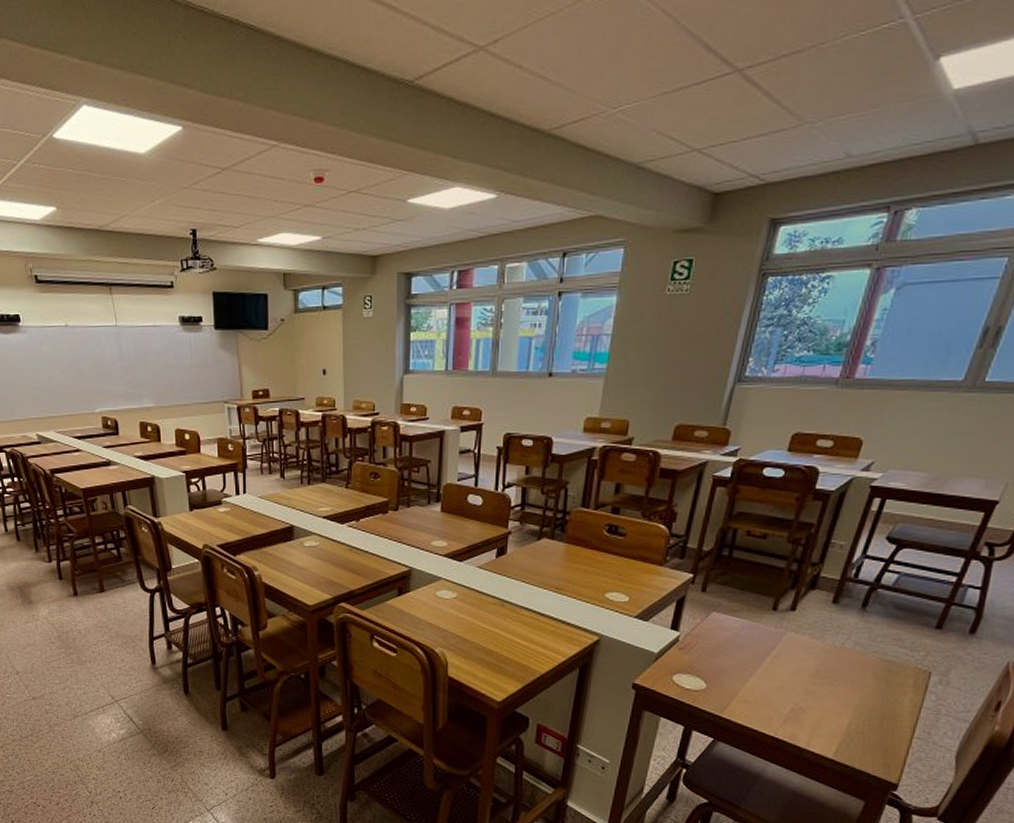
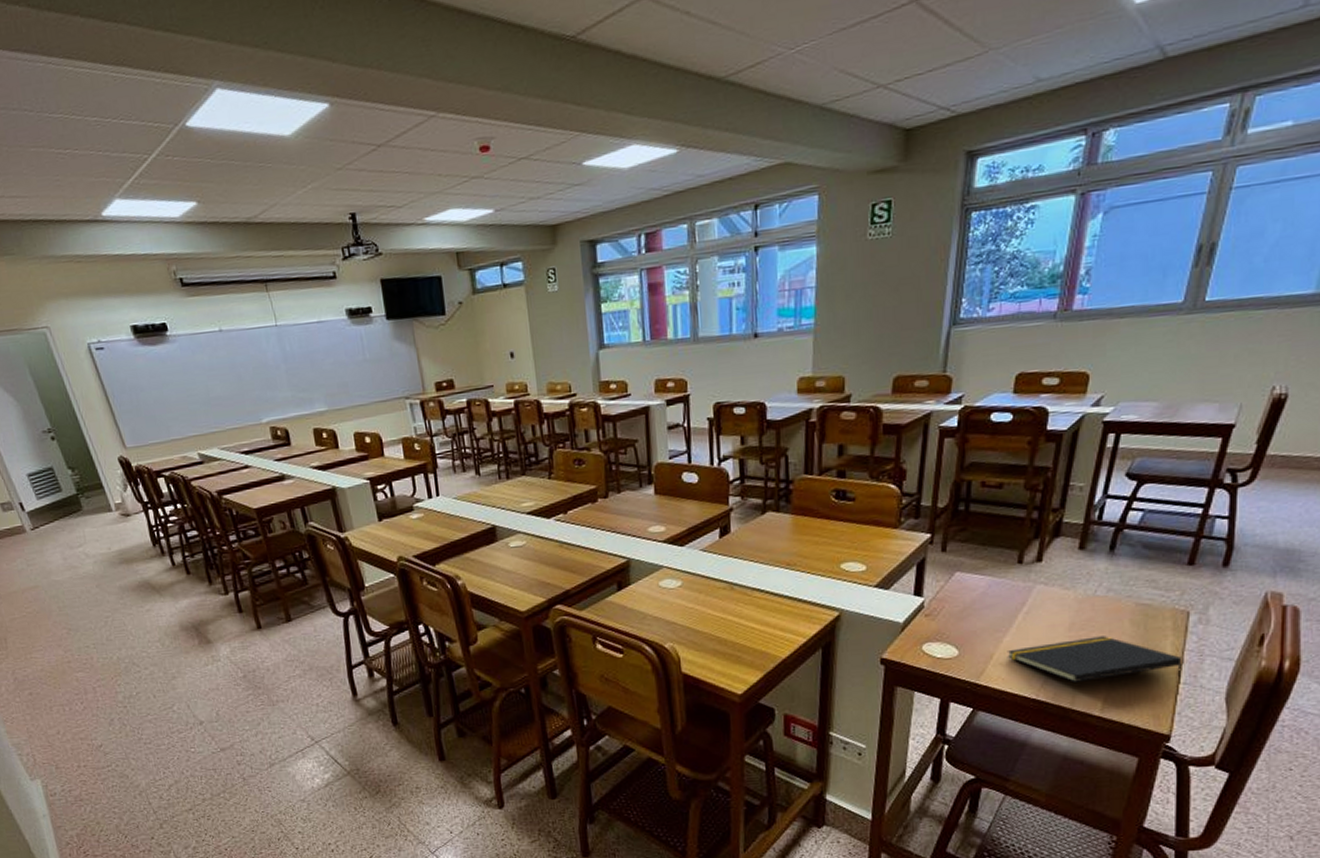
notepad: none [751,685,920,733] -> present [1007,636,1184,682]

